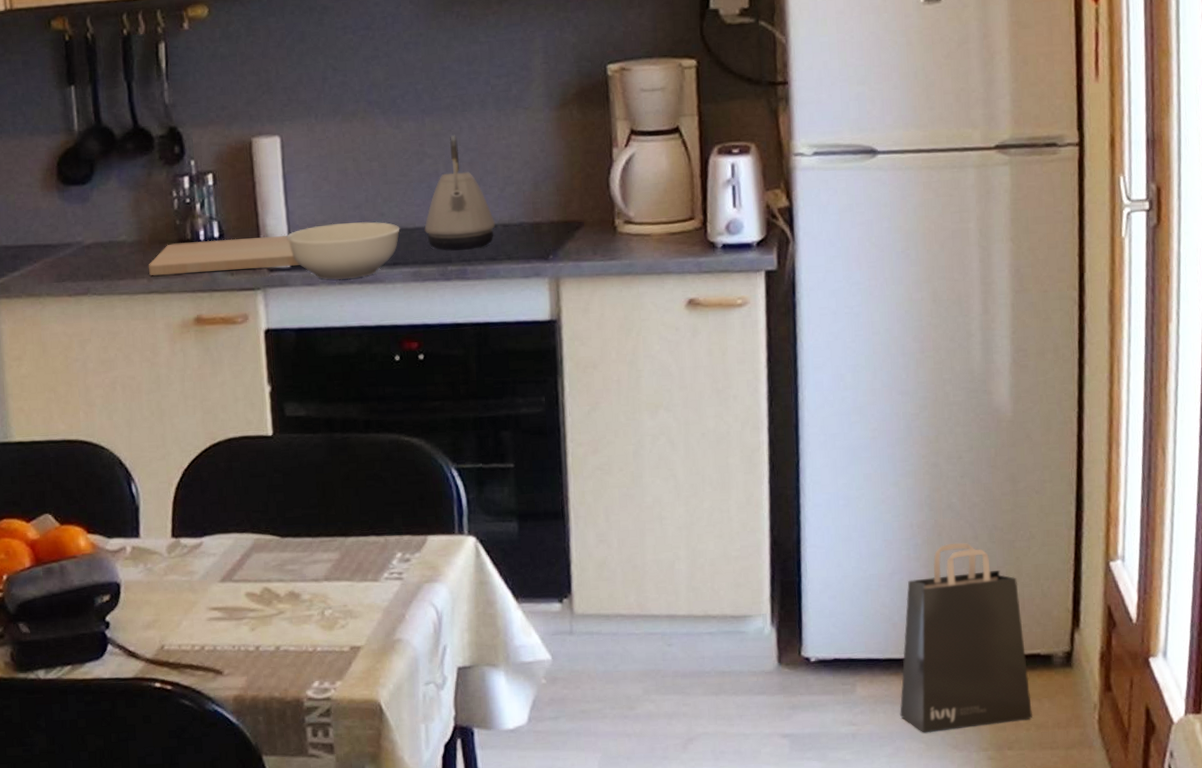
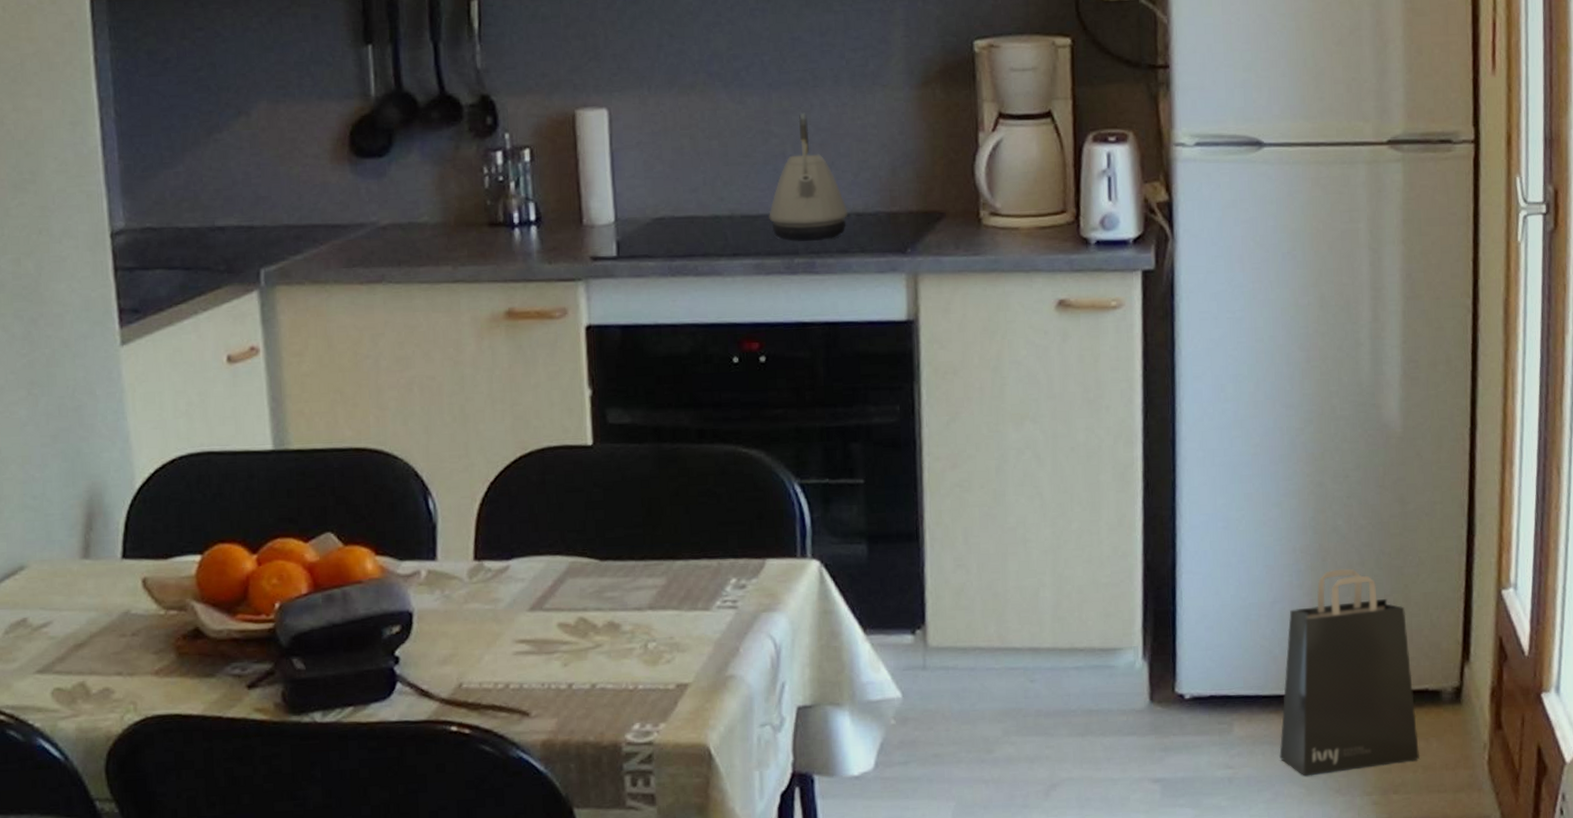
cutting board: present [148,236,300,276] -> none [453,221,628,263]
bowl: present [286,221,400,280] -> none [612,207,742,272]

